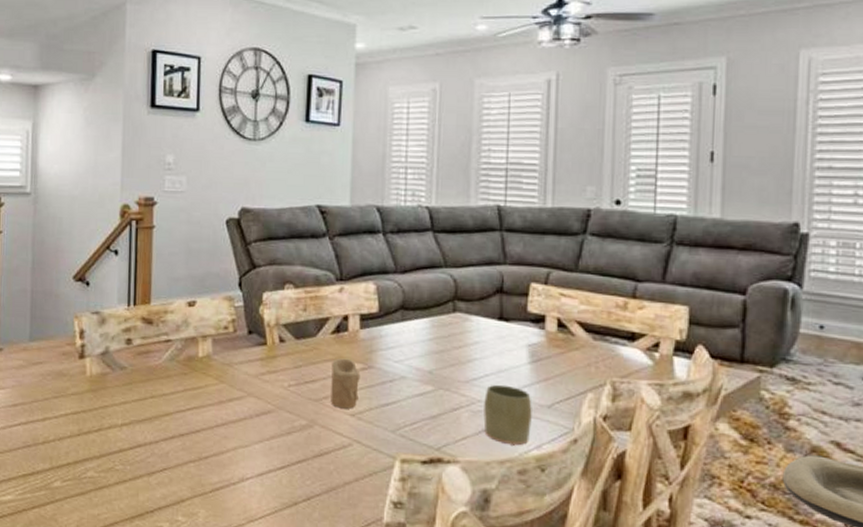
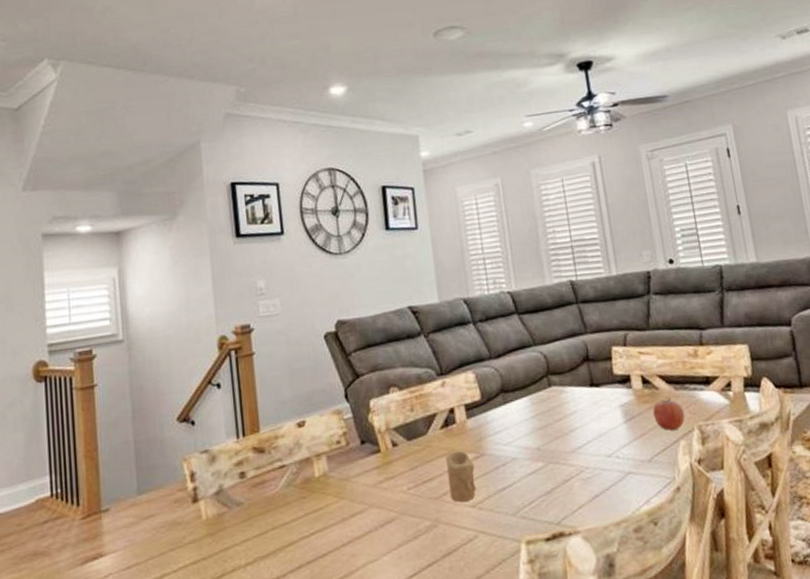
mug: present [483,384,532,445] -> none [591,447,638,505]
fruit: none [563,346,599,381] -> present [653,397,685,430]

